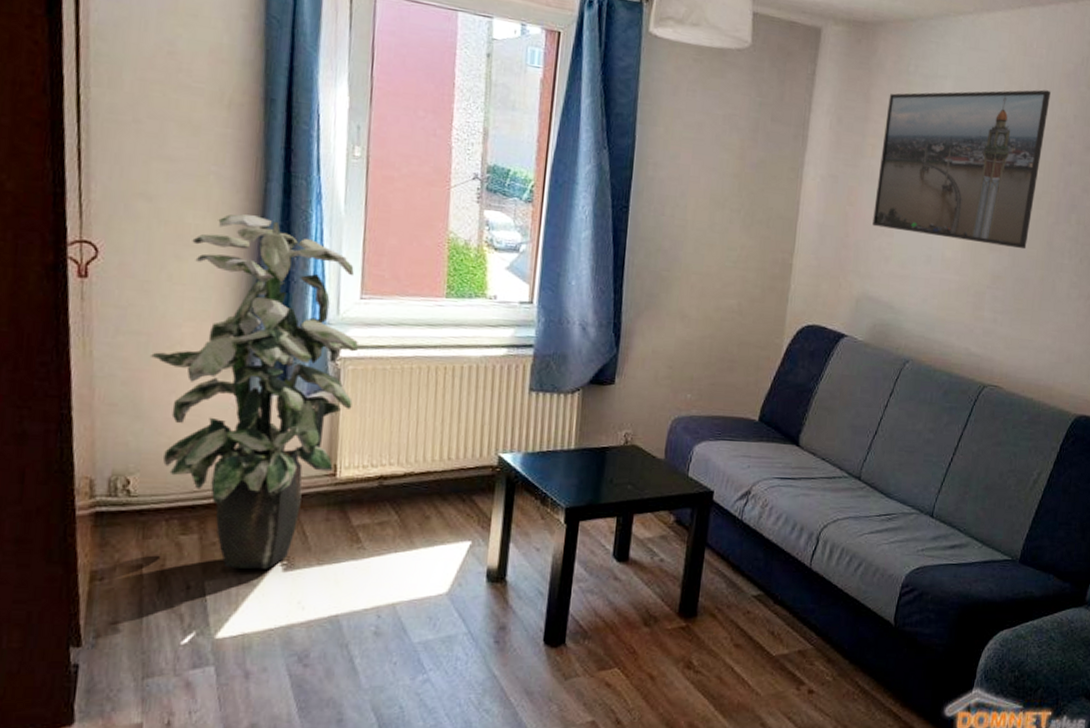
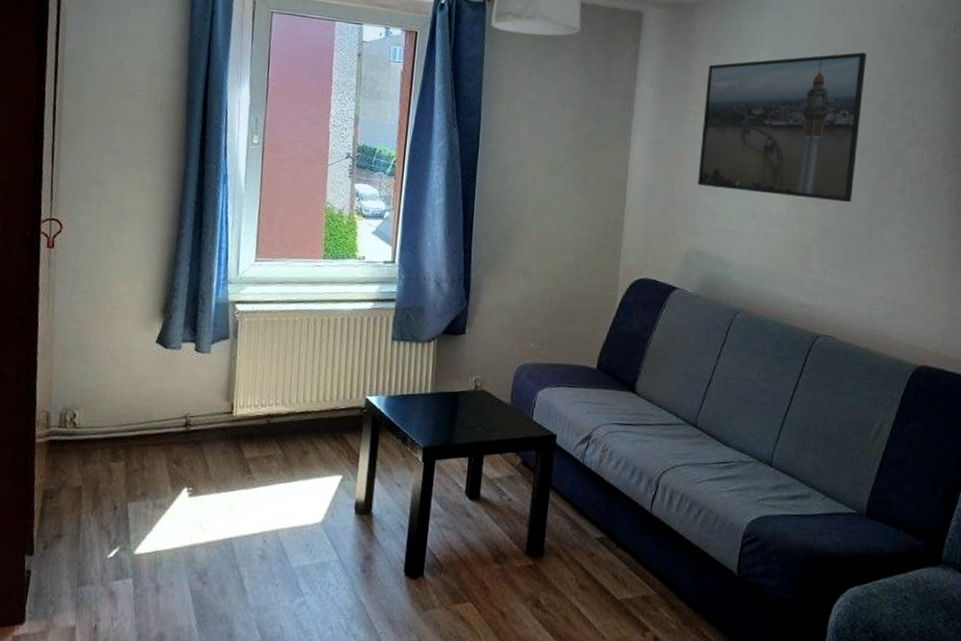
indoor plant: present [151,214,358,569] -> none [96,194,253,494]

